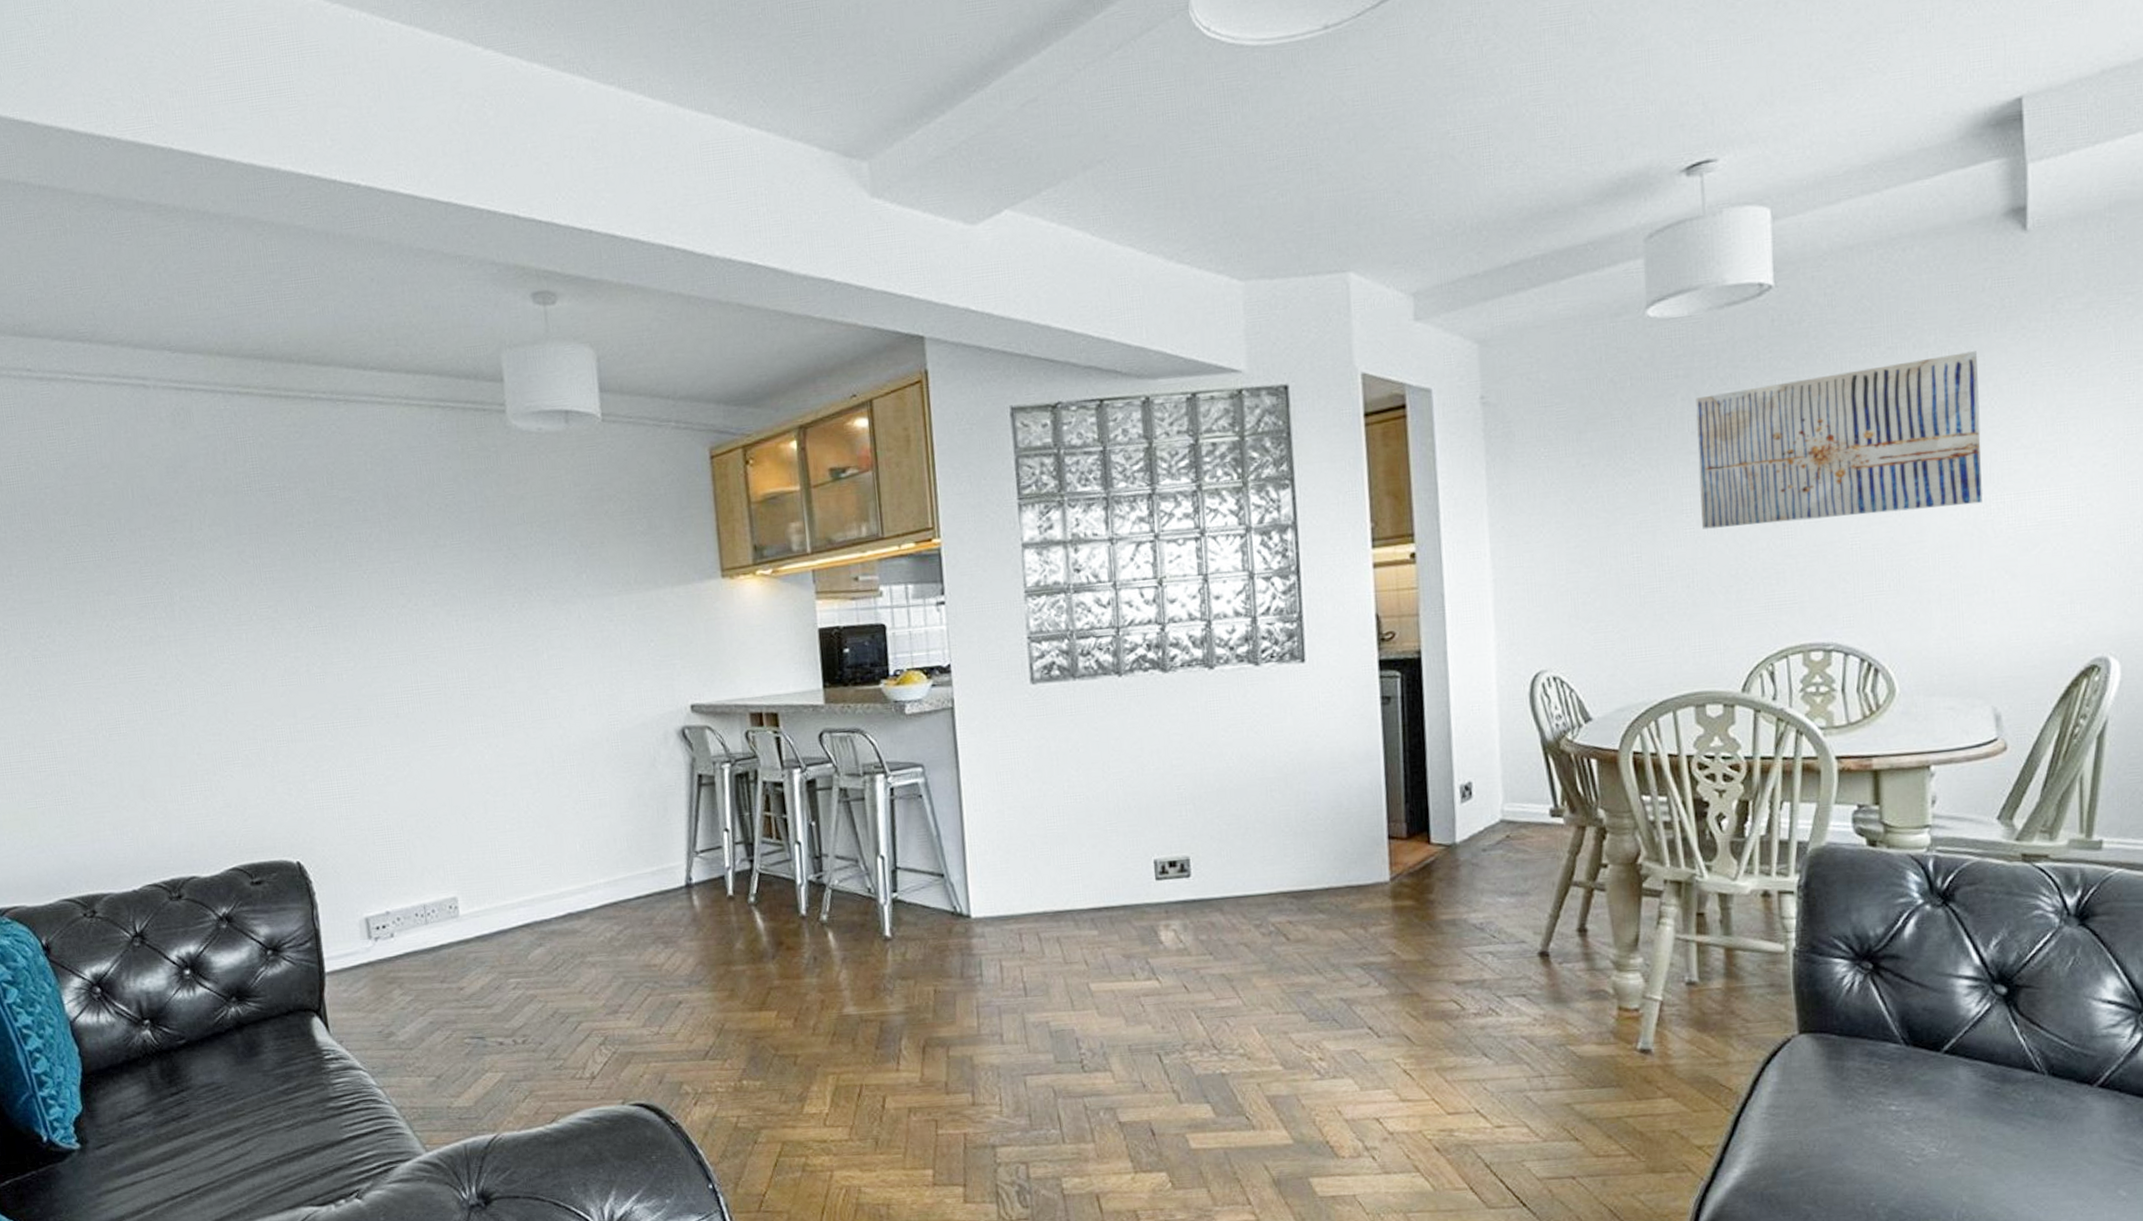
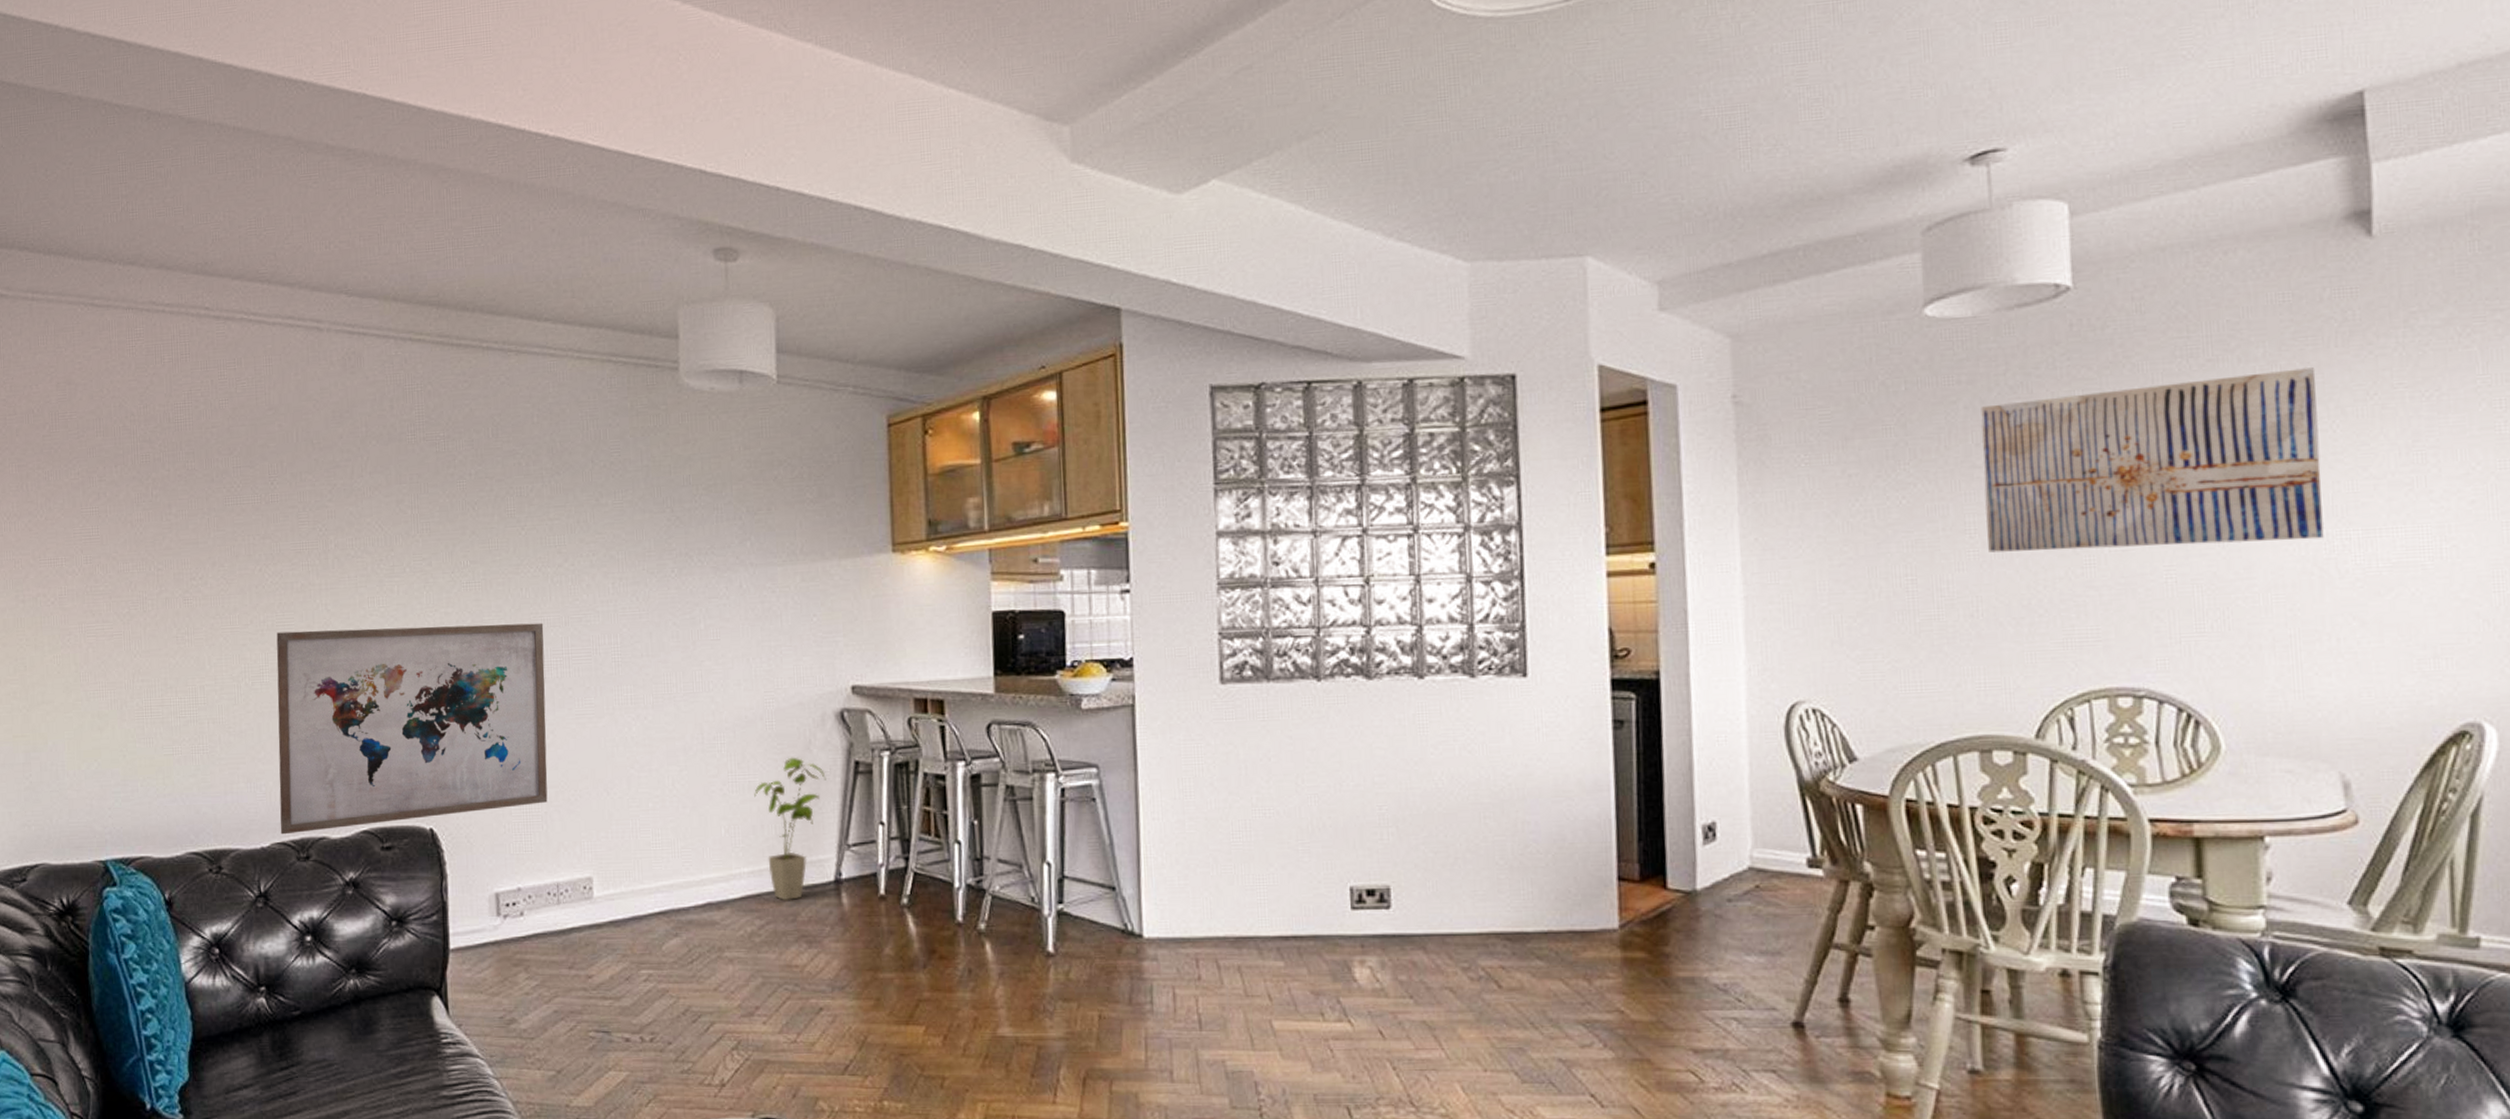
wall art: none [129,661,409,877] -> present [276,623,548,835]
house plant: none [605,774,672,907] -> present [754,757,826,901]

